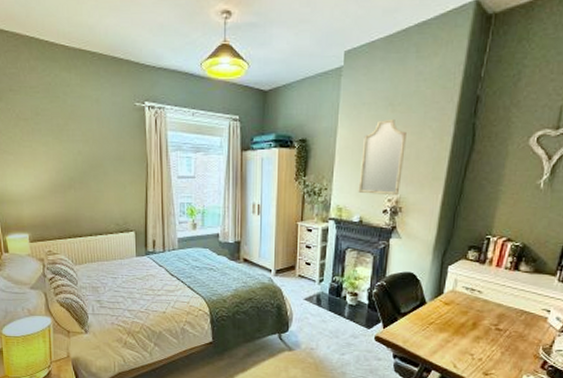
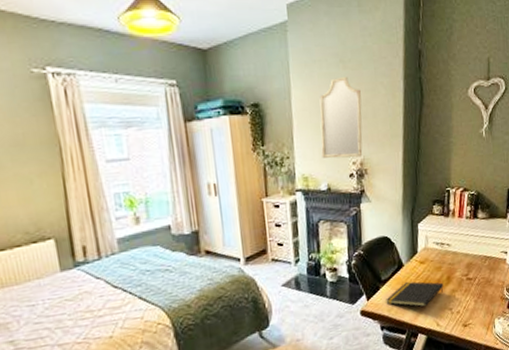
notepad: none [402,318,468,347] -> present [386,281,444,307]

